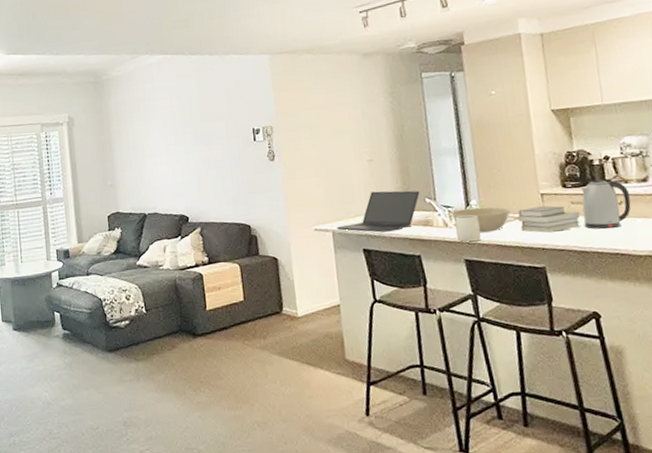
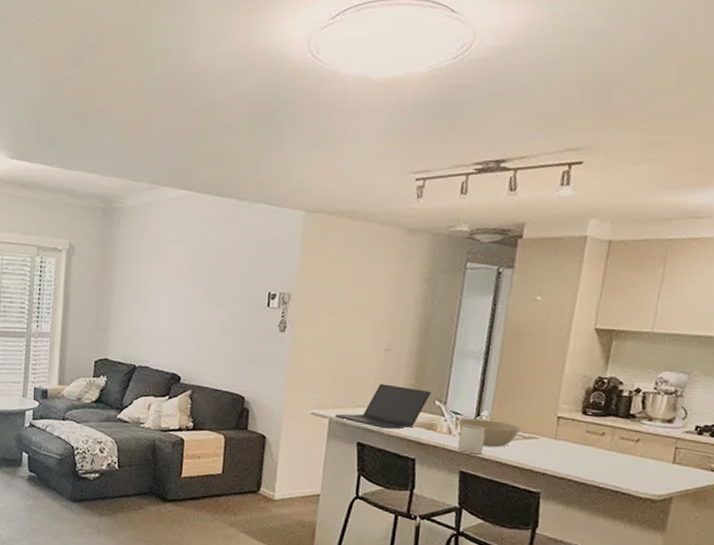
books: present [518,205,580,233] -> none [526,429,592,460]
kettle: present [581,179,631,229] -> none [592,412,650,465]

